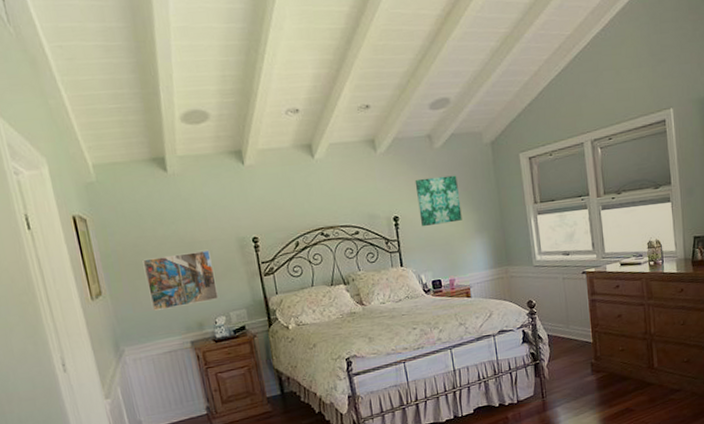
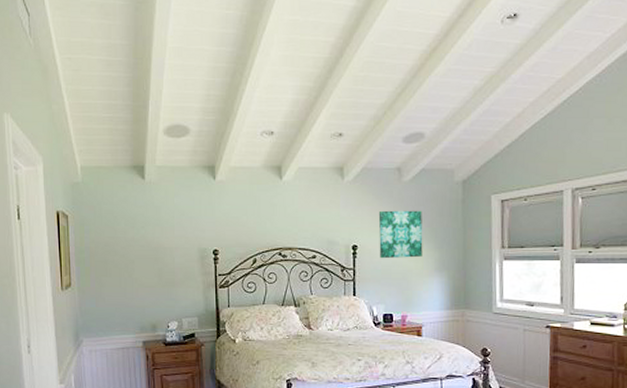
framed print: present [142,249,218,311] -> none [111,256,174,308]

